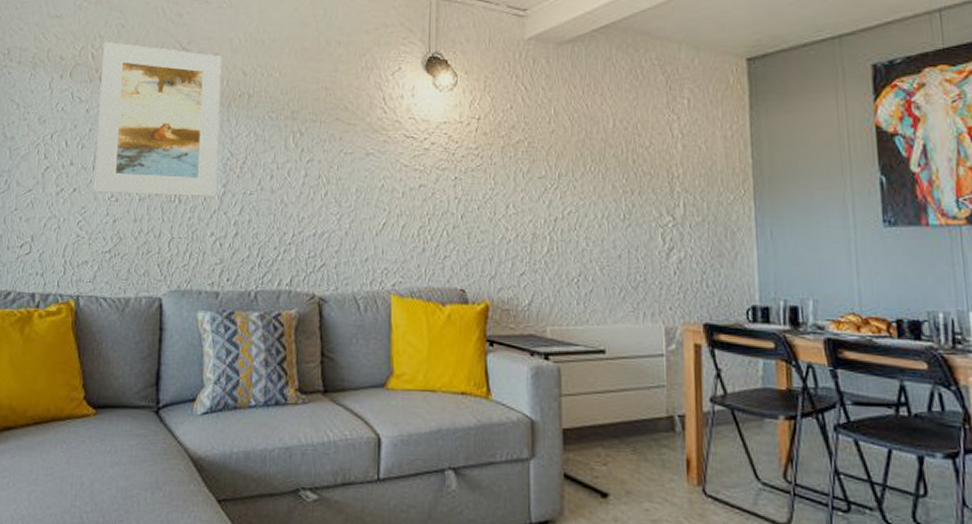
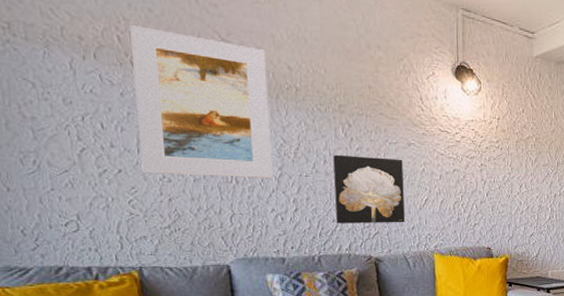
wall art: none [278,168,358,253] -> present [333,154,405,224]

